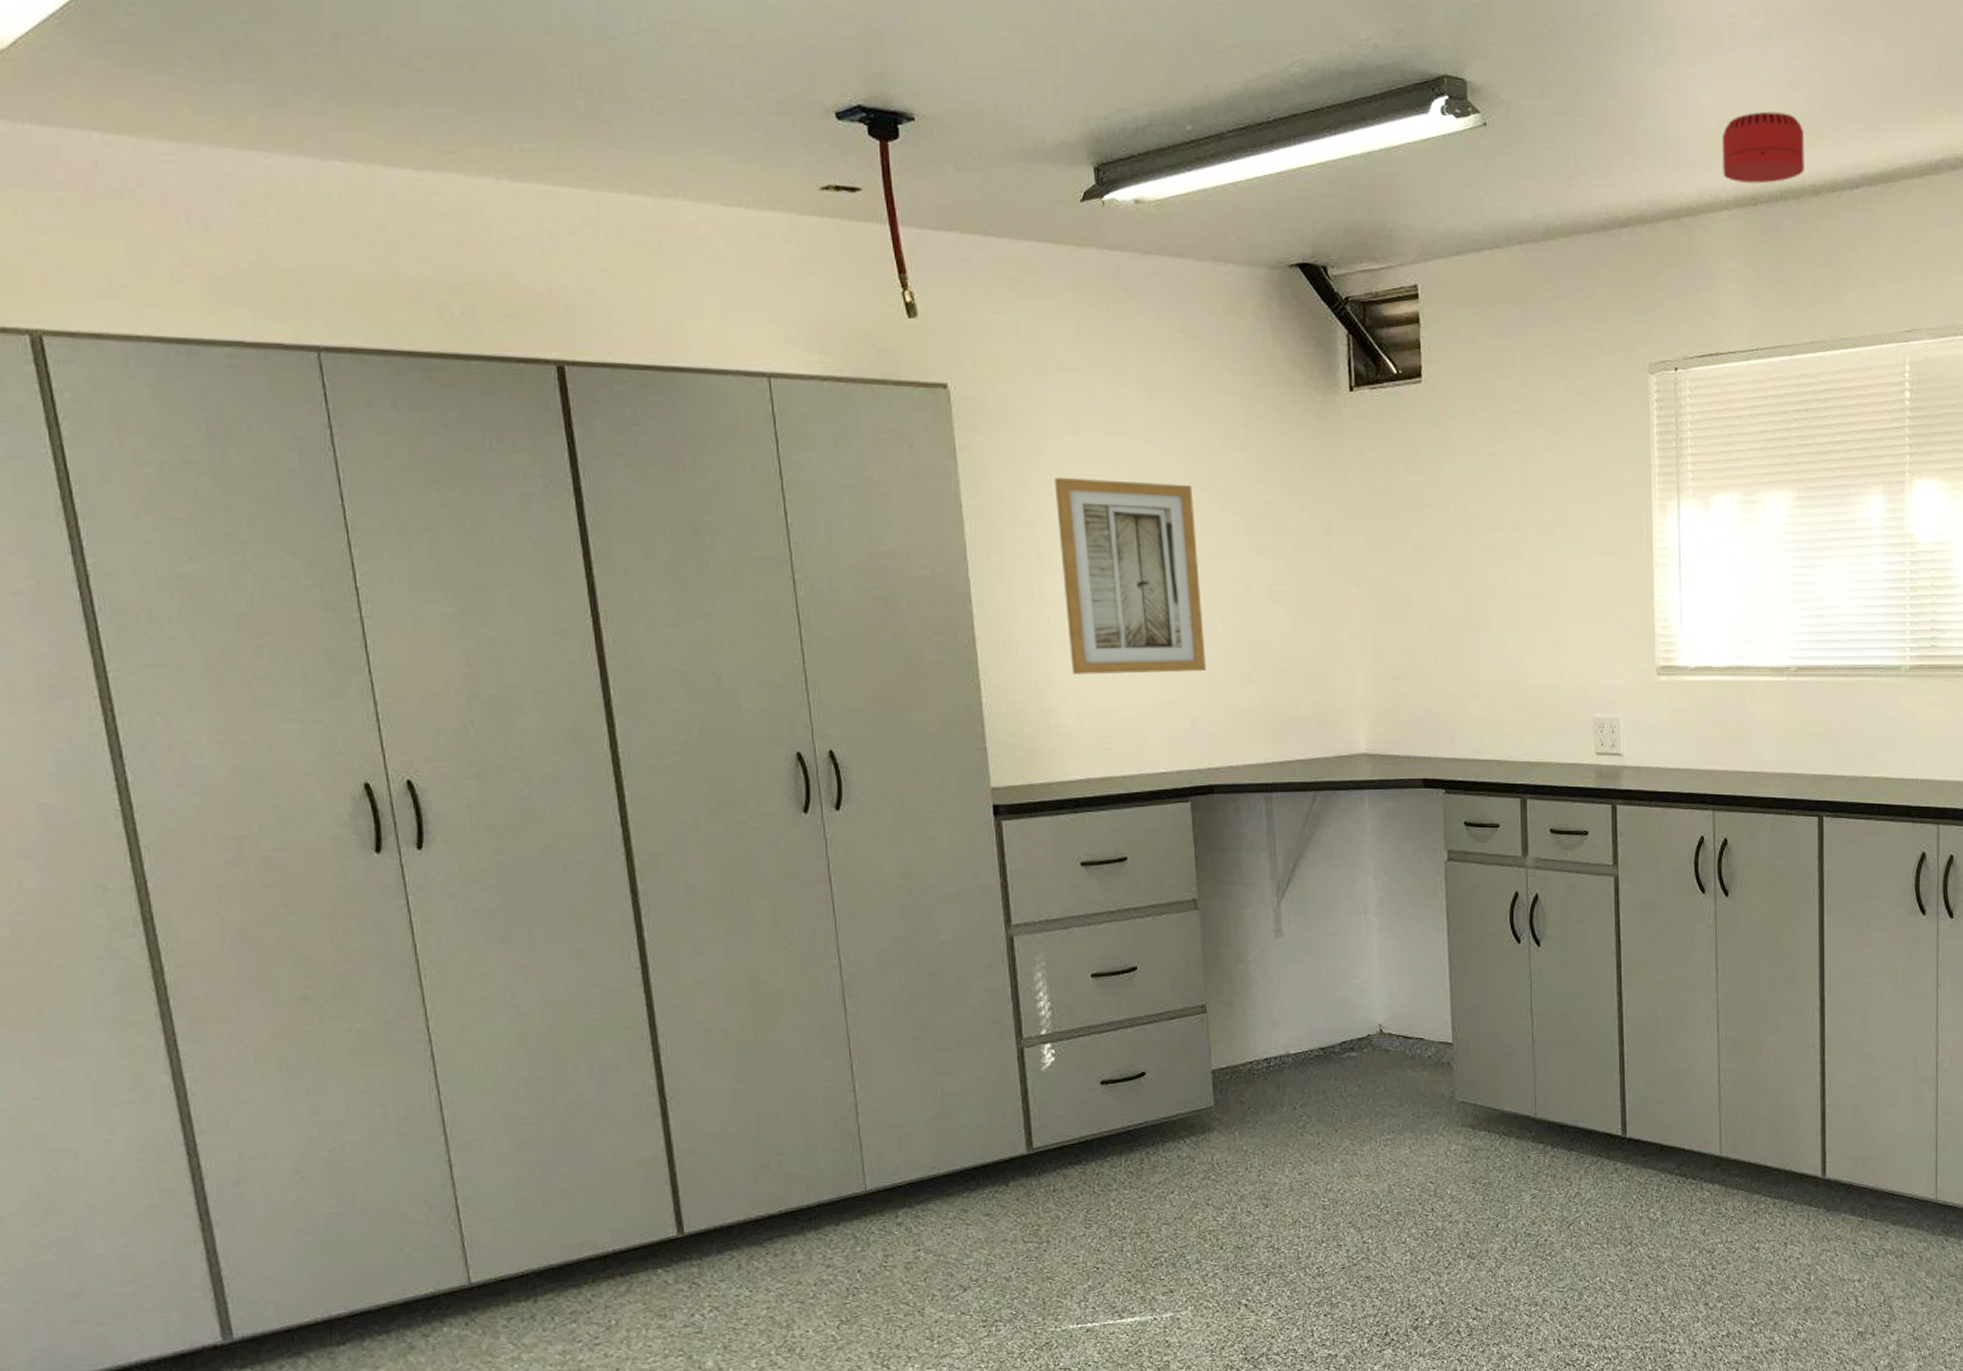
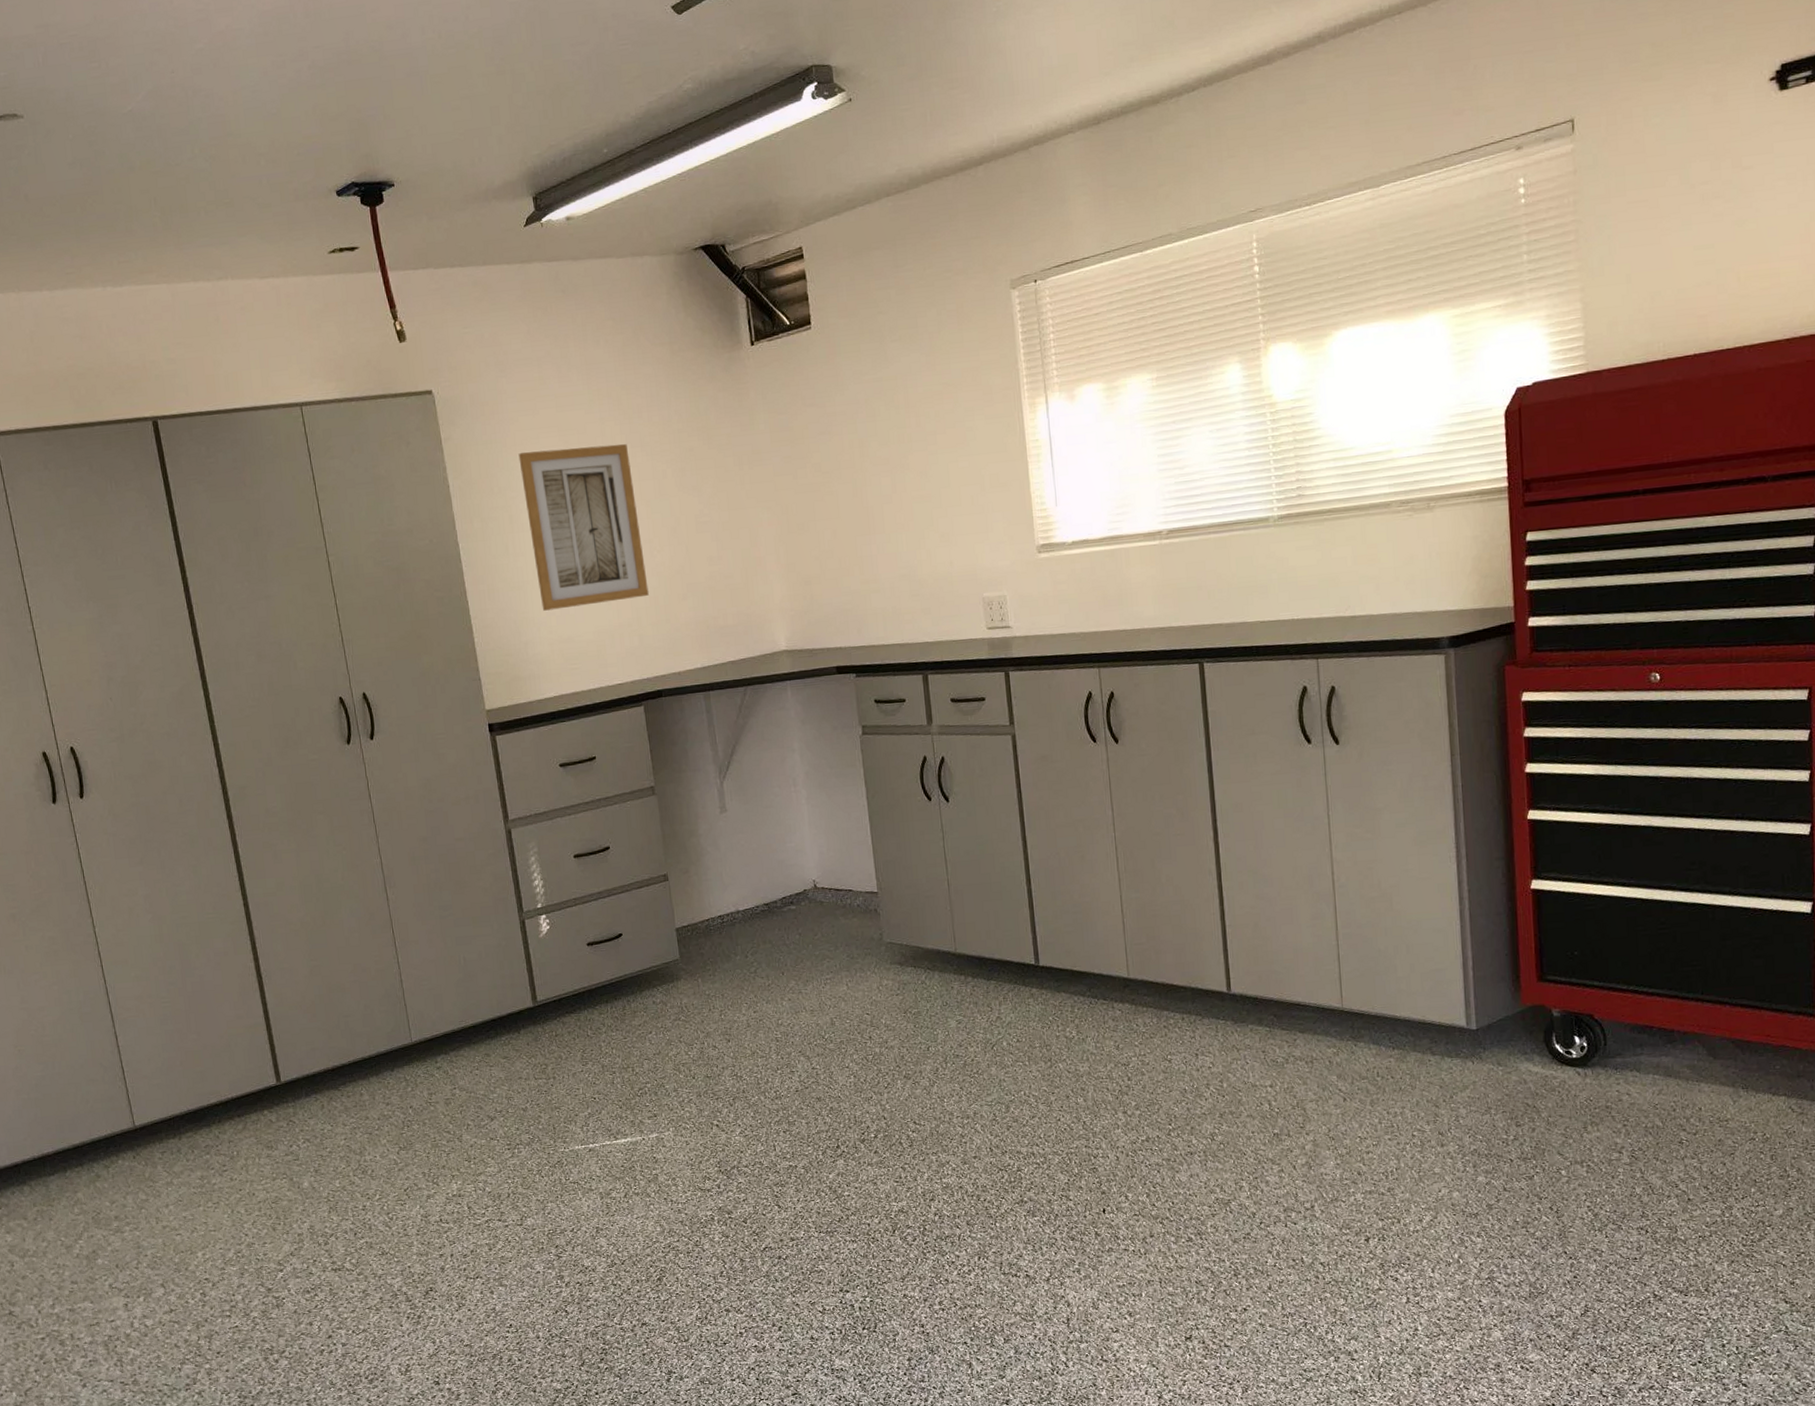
smoke detector: present [1721,111,1805,184] -> none [1062,37,1142,107]

